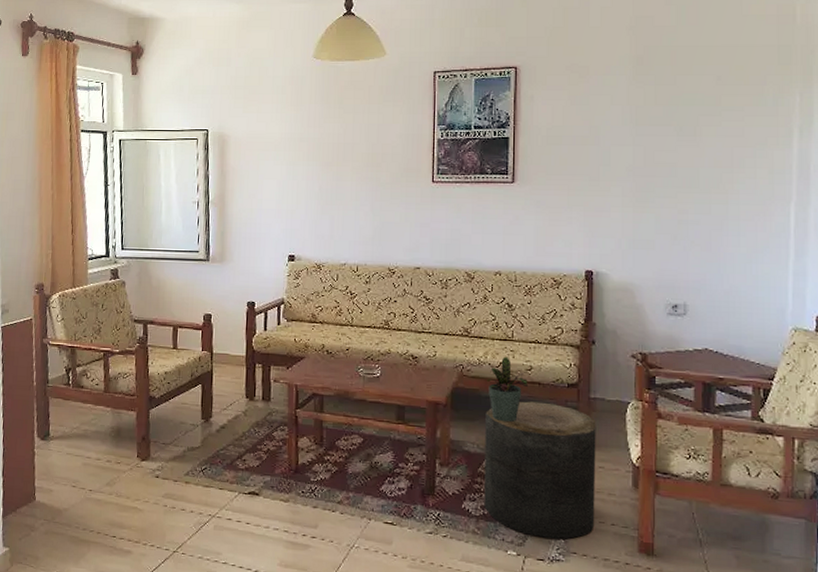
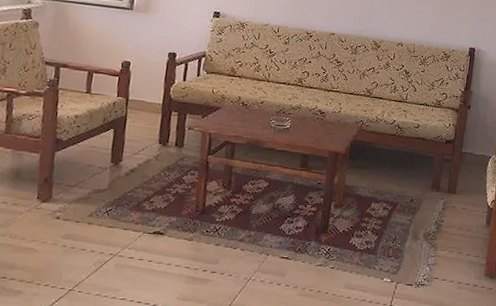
stool: present [484,401,596,540] -> none [368,153,465,268]
potted plant: present [486,356,528,423] -> none [381,115,416,171]

